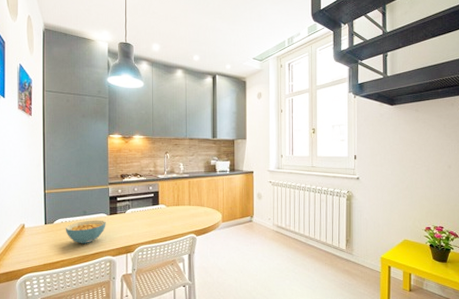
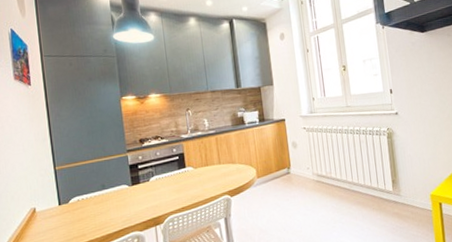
cereal bowl: present [65,220,106,244] -> none [82,192,129,222]

